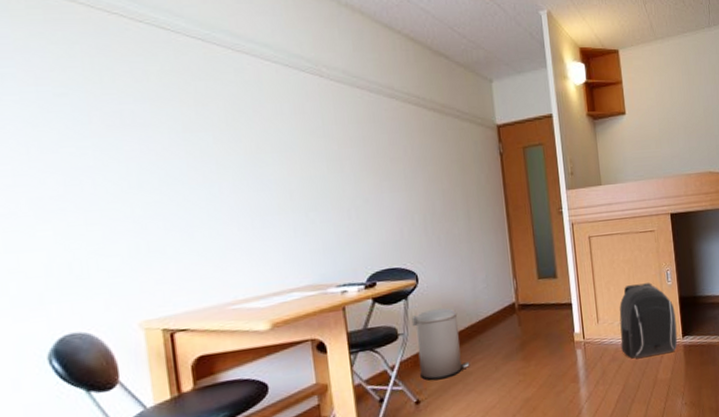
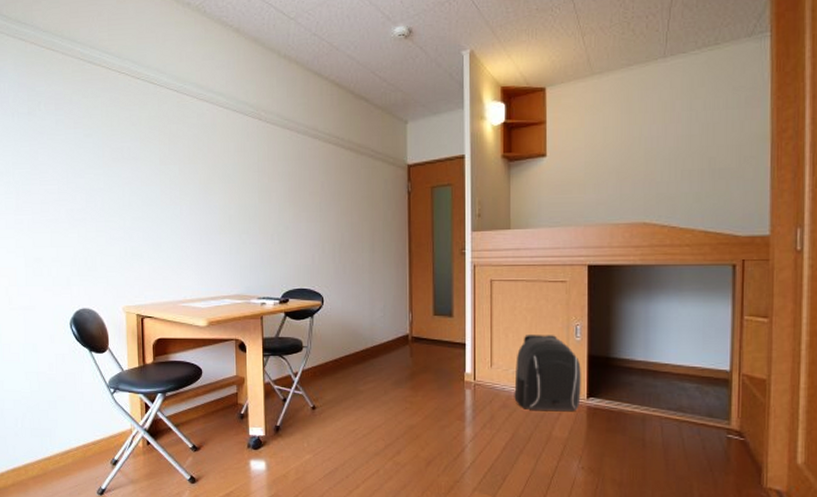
pedal bin: present [411,308,470,381] -> none [315,330,362,392]

